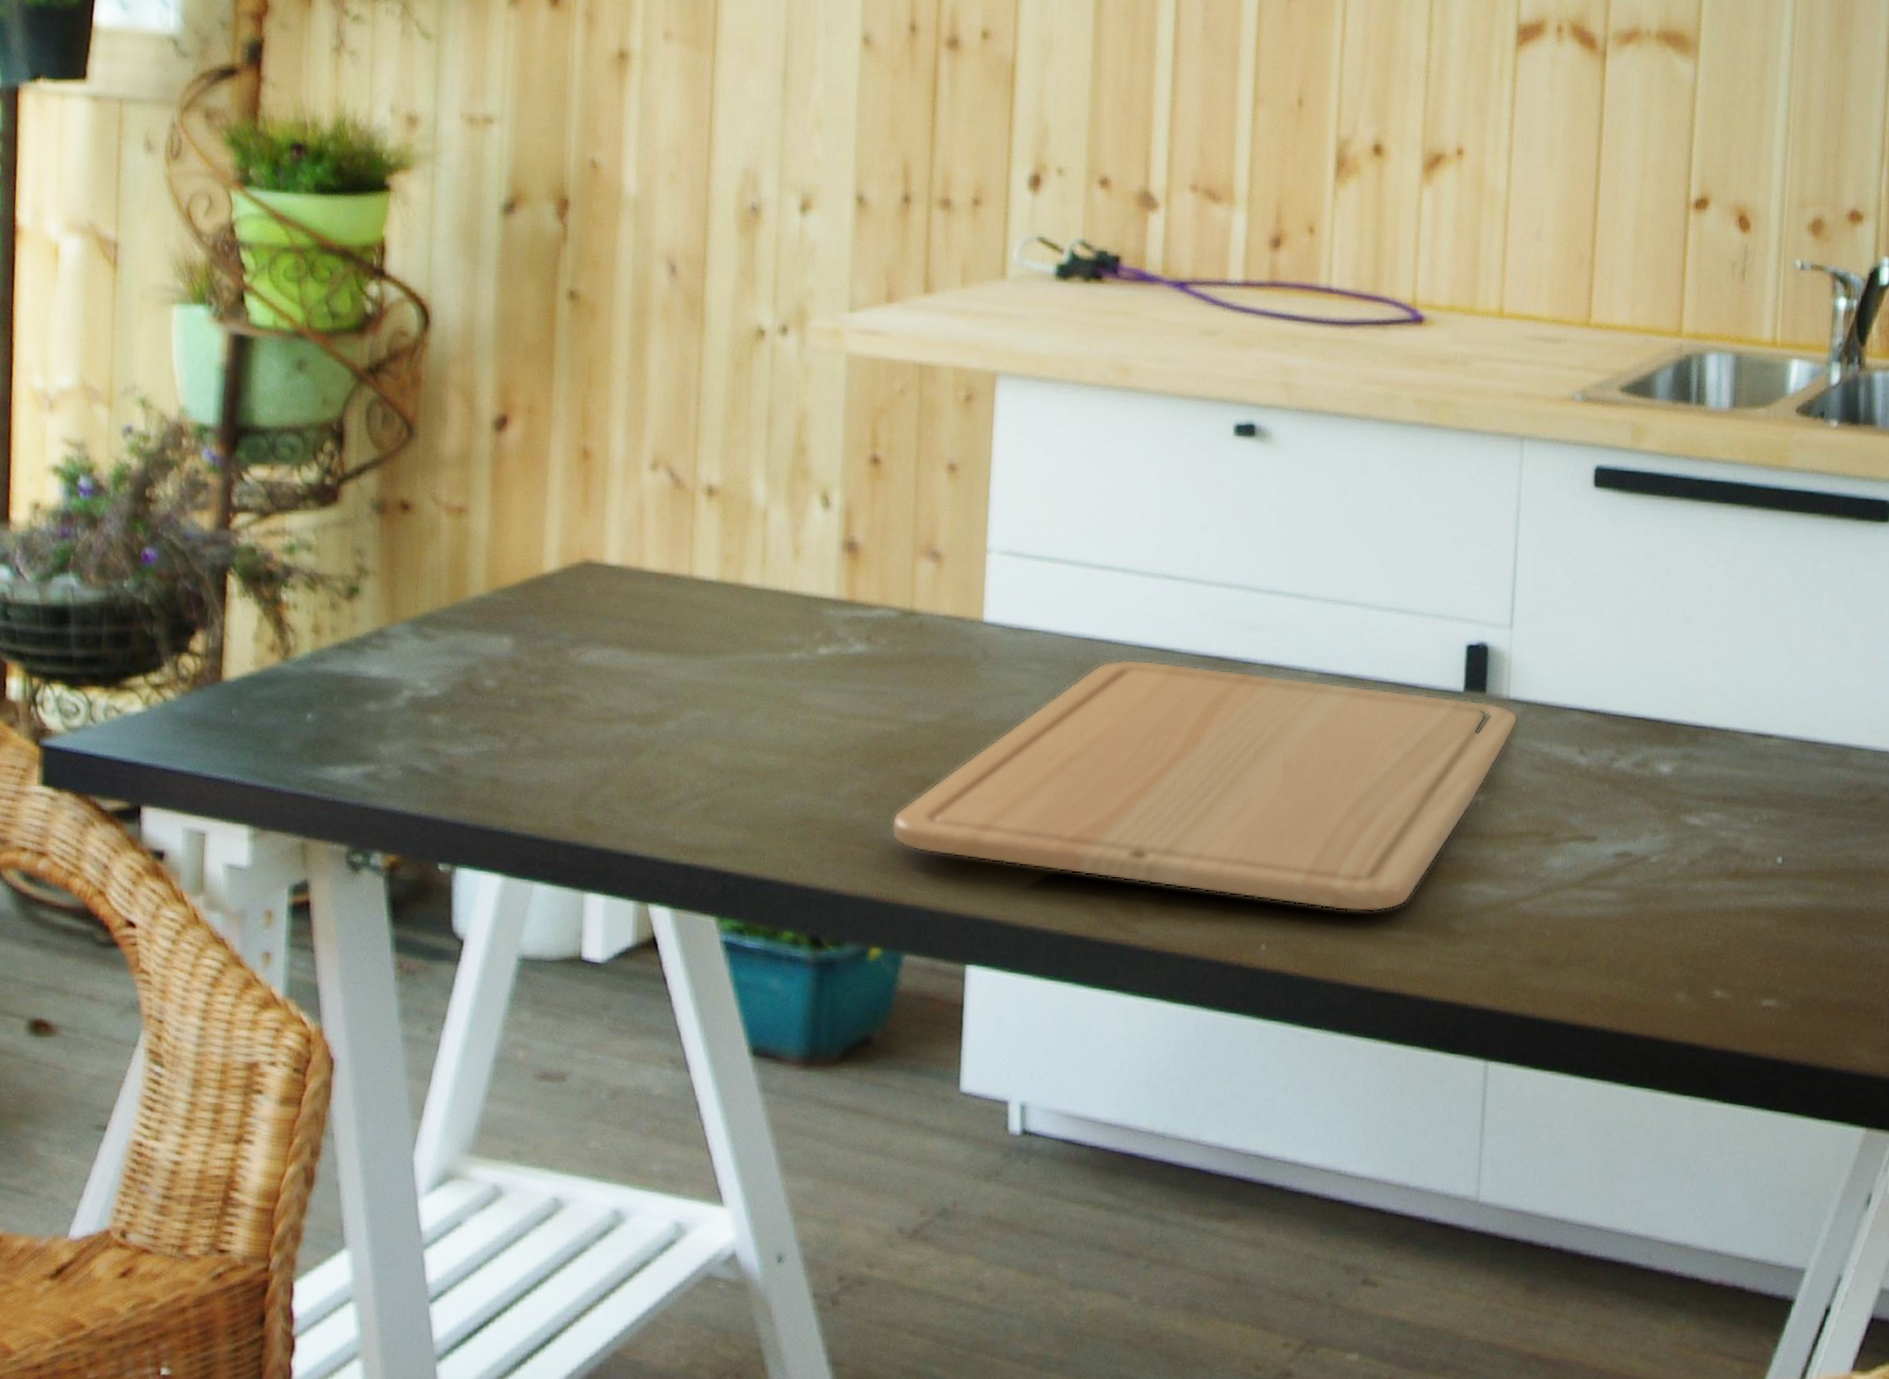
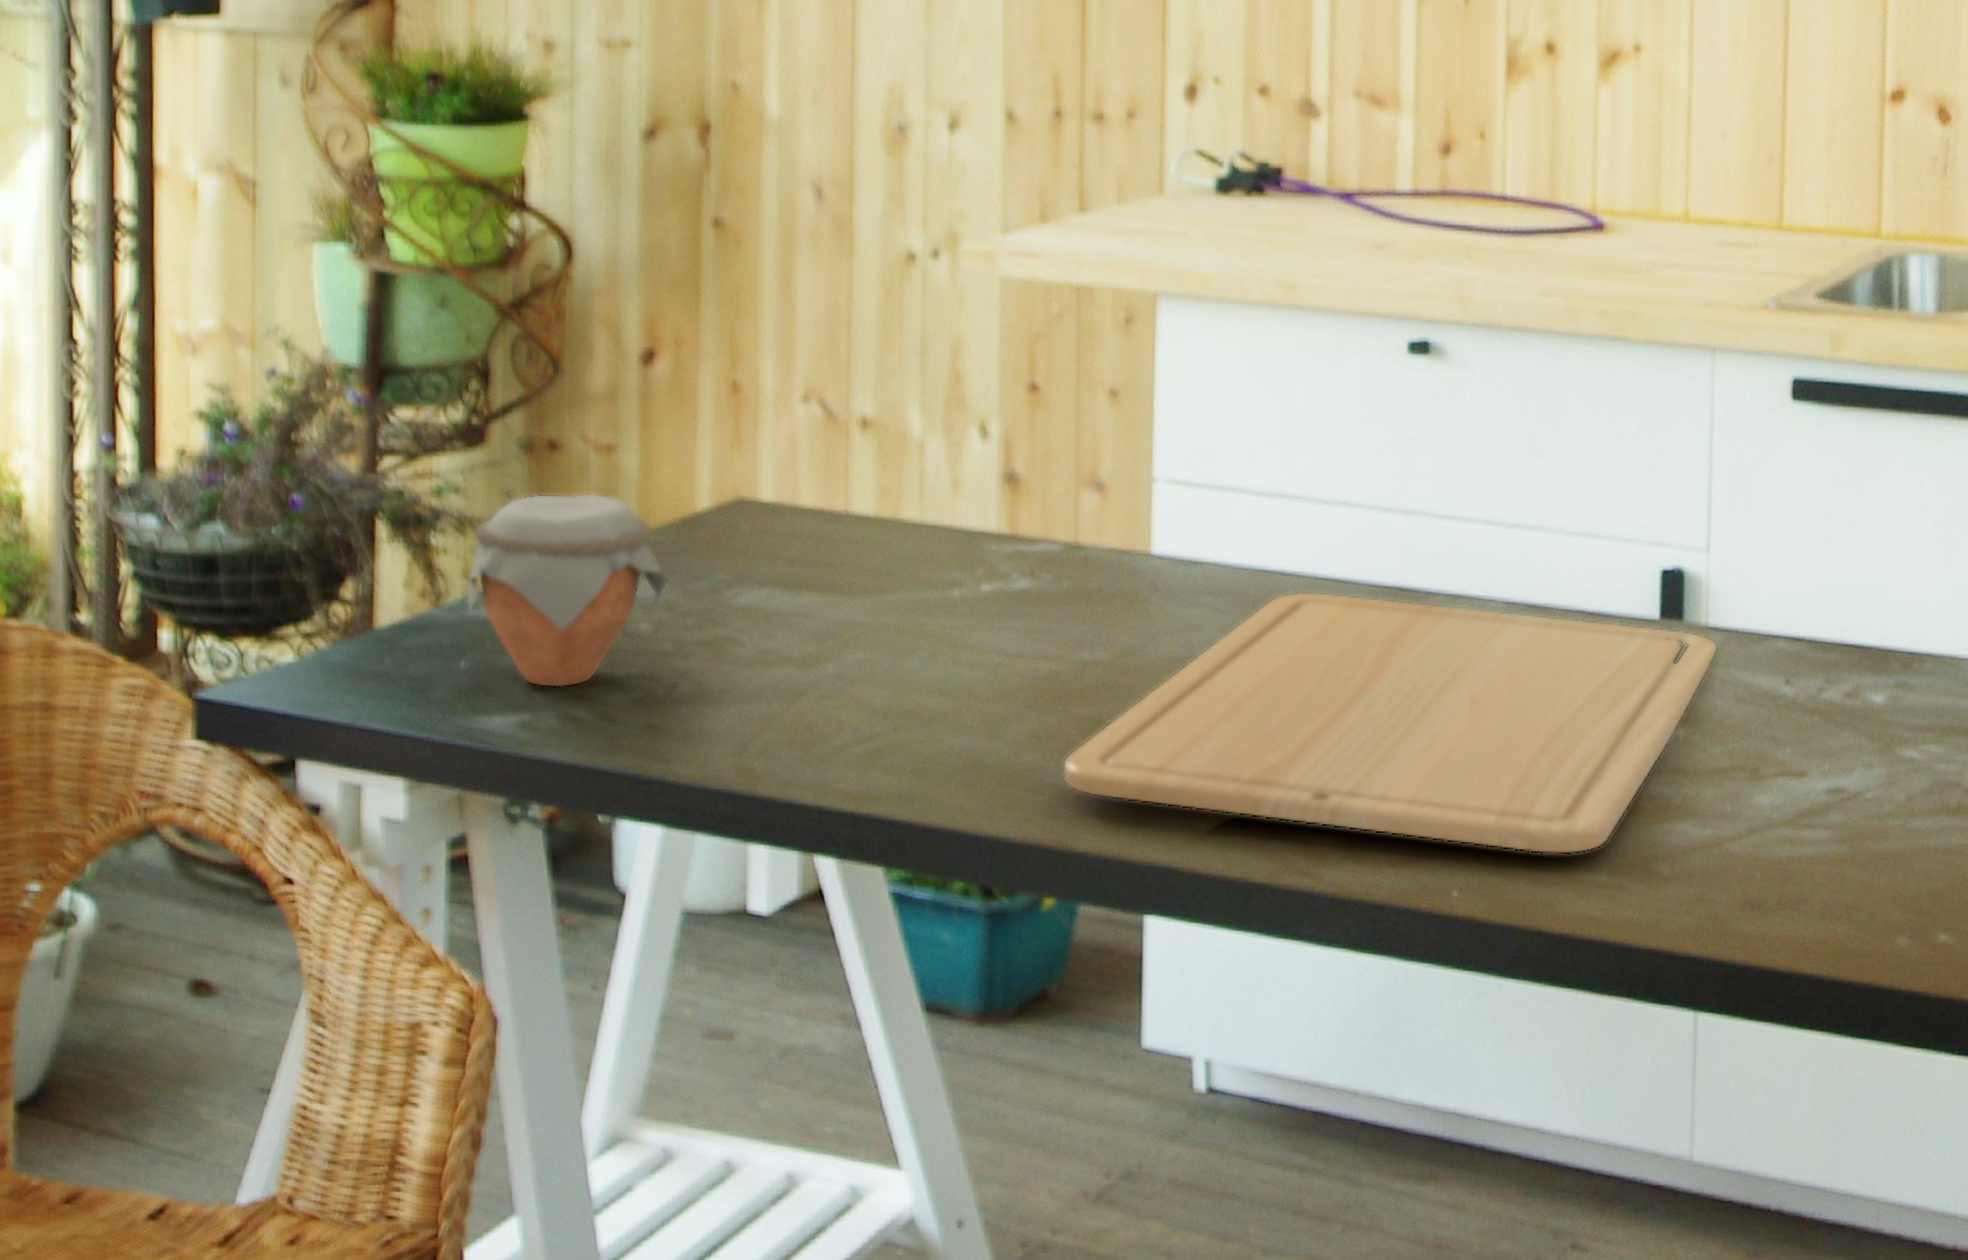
jar: none [313,552,517,742] -> present [465,492,670,689]

